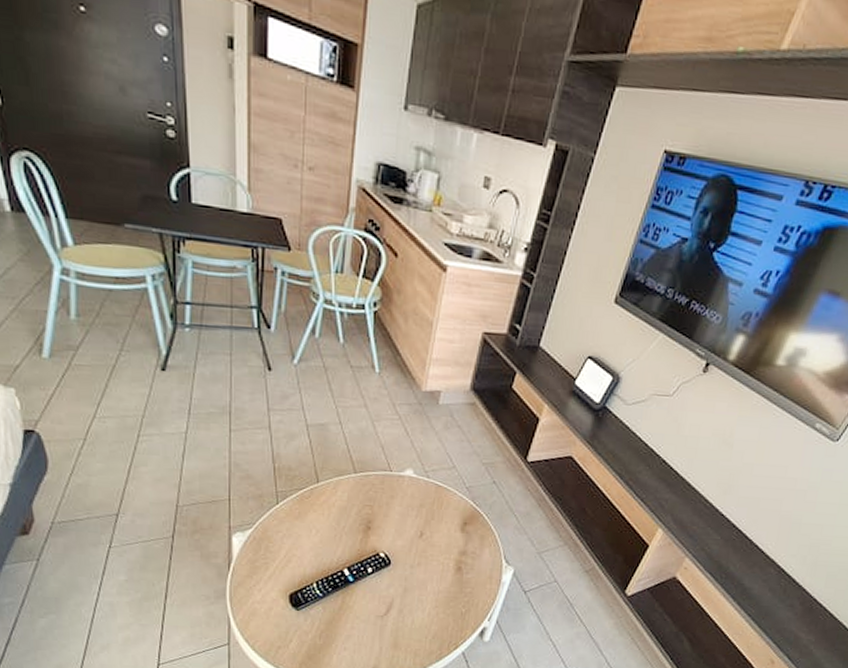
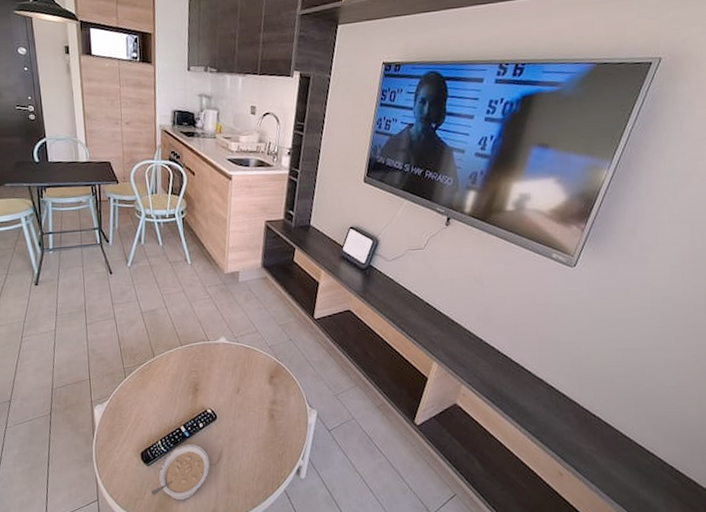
legume: none [299,591,376,654] -> present [151,444,210,501]

